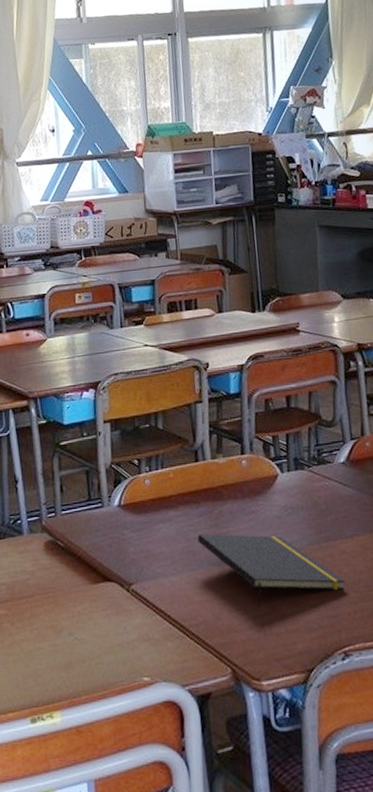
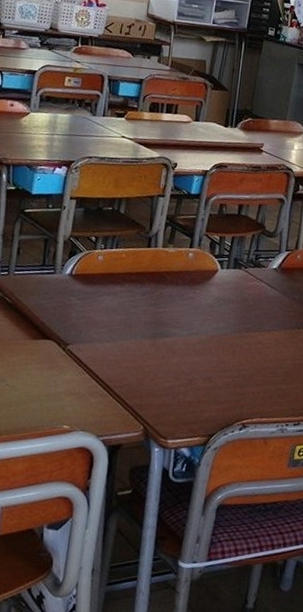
notepad: present [197,533,346,606] -> none [136,310,257,378]

